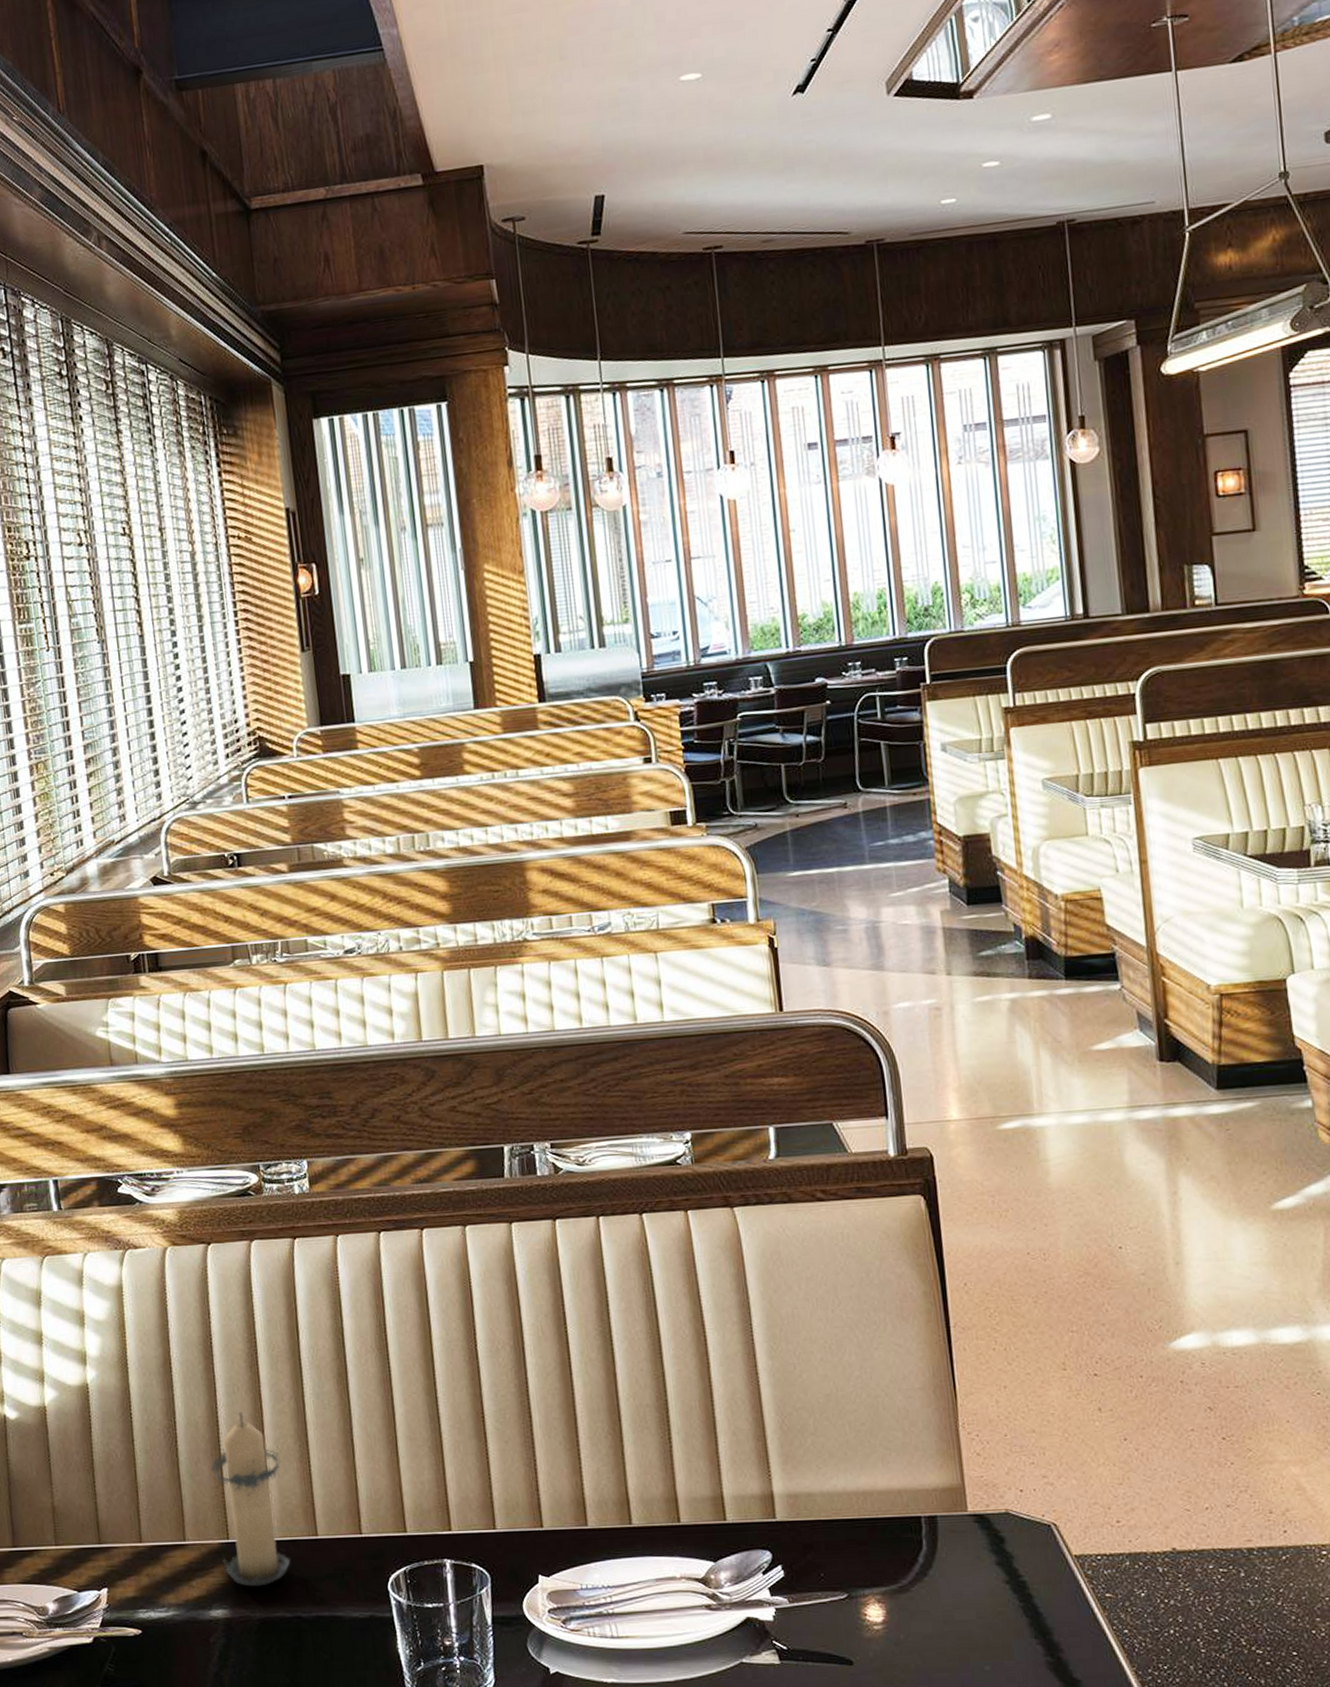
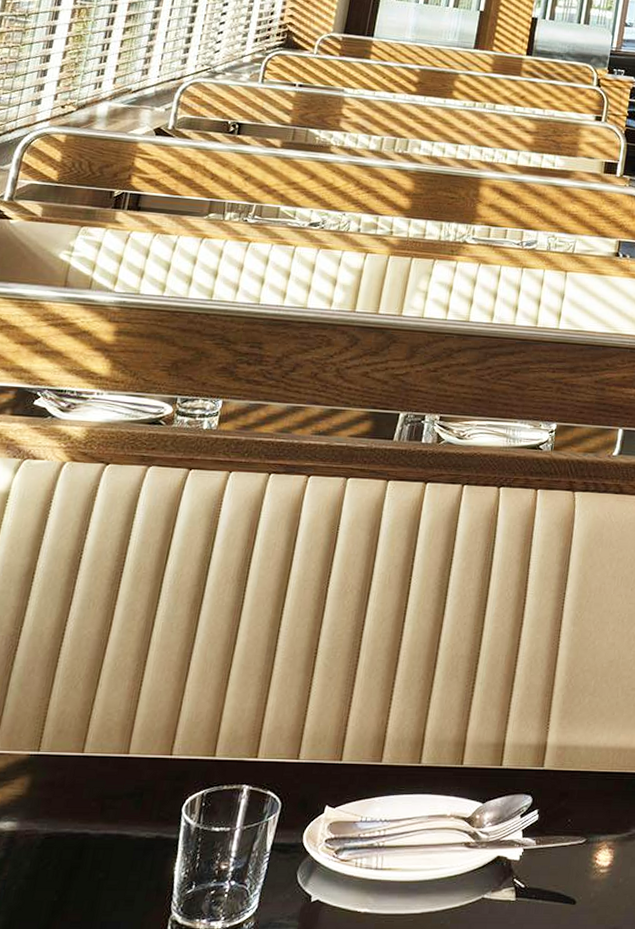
candle: present [211,1411,291,1587] -> none [26,626,115,801]

